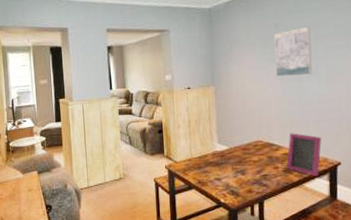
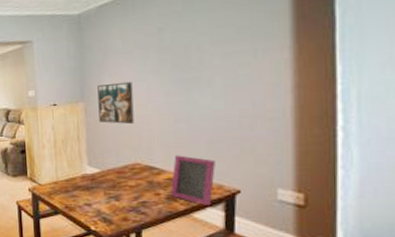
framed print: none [226,68,256,107] -> present [97,81,134,125]
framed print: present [273,26,313,77] -> none [156,29,206,90]

